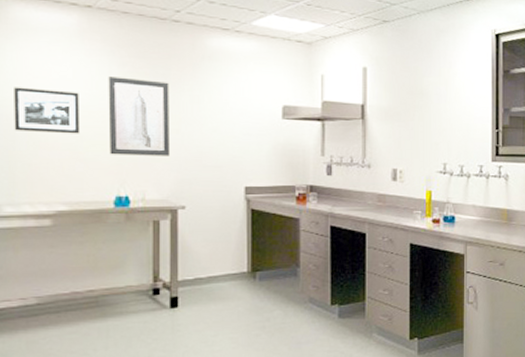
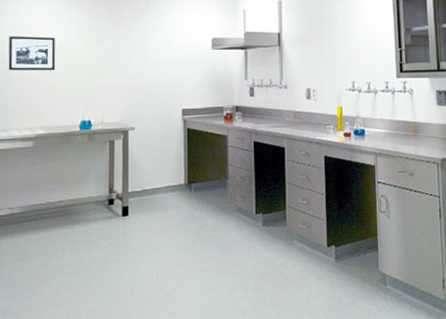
wall art: present [108,76,171,156] -> none [76,23,123,87]

